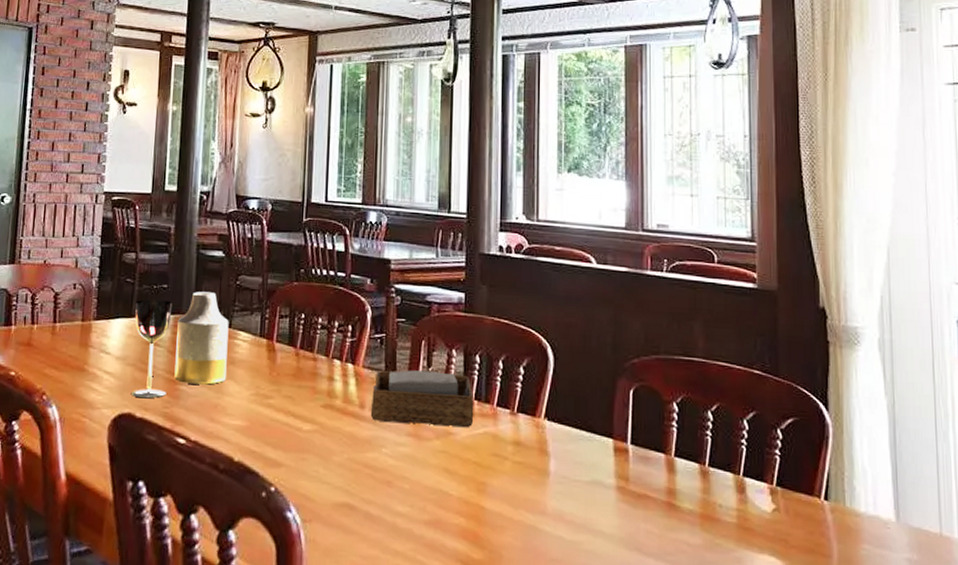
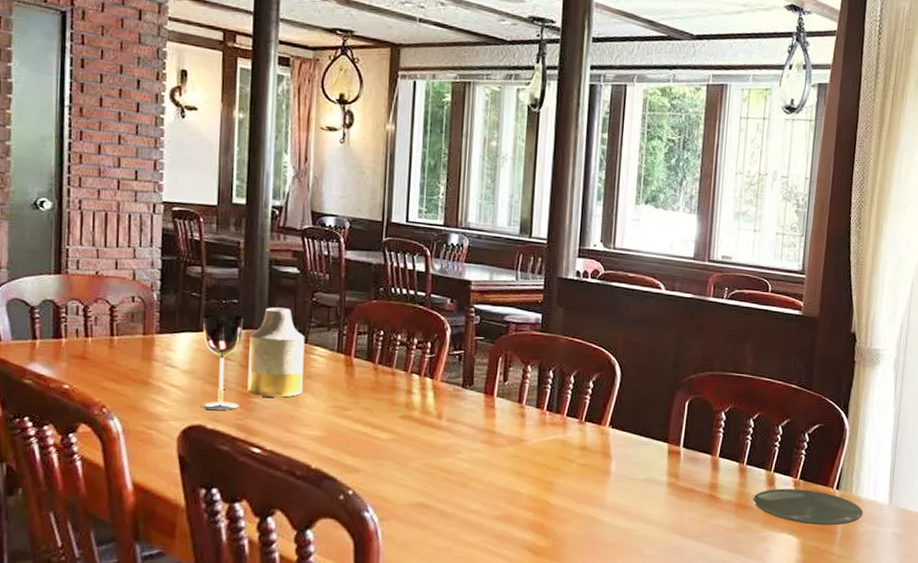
napkin holder: present [370,370,474,427] -> none [447,384,546,434]
plate: none [721,497,864,547] -> present [753,488,864,526]

